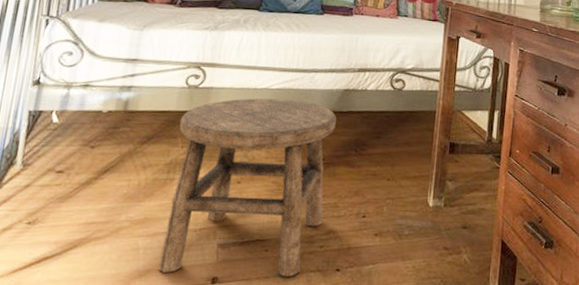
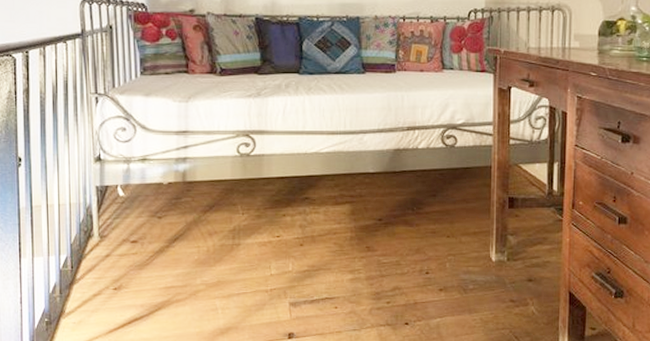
stool: present [158,98,337,276] -> none [237,162,390,330]

